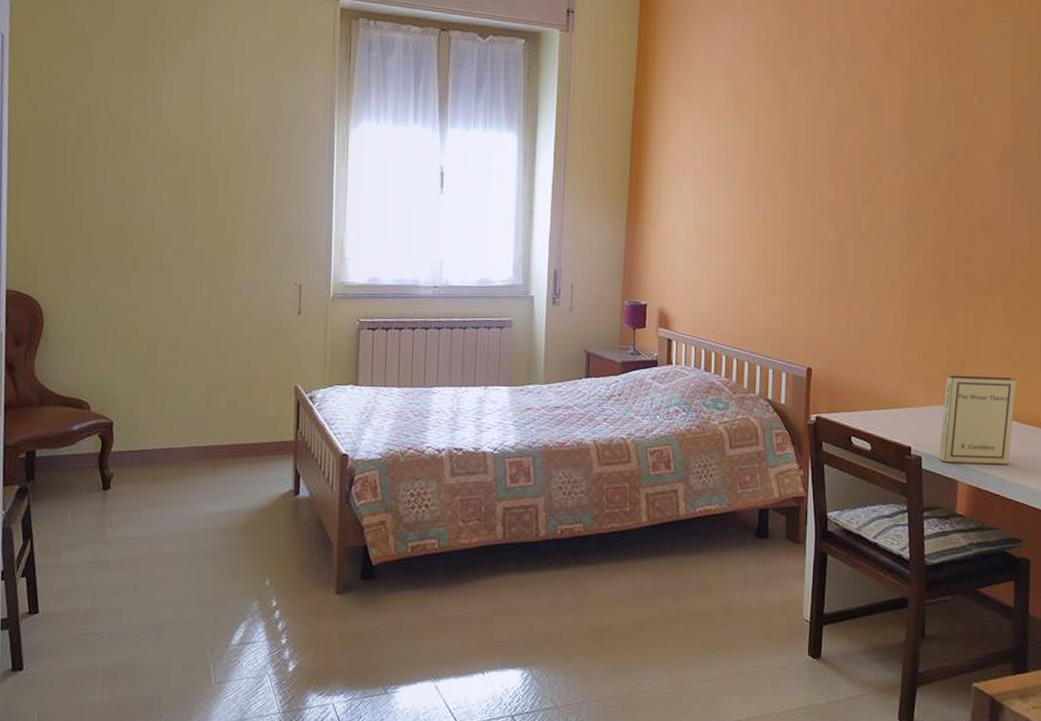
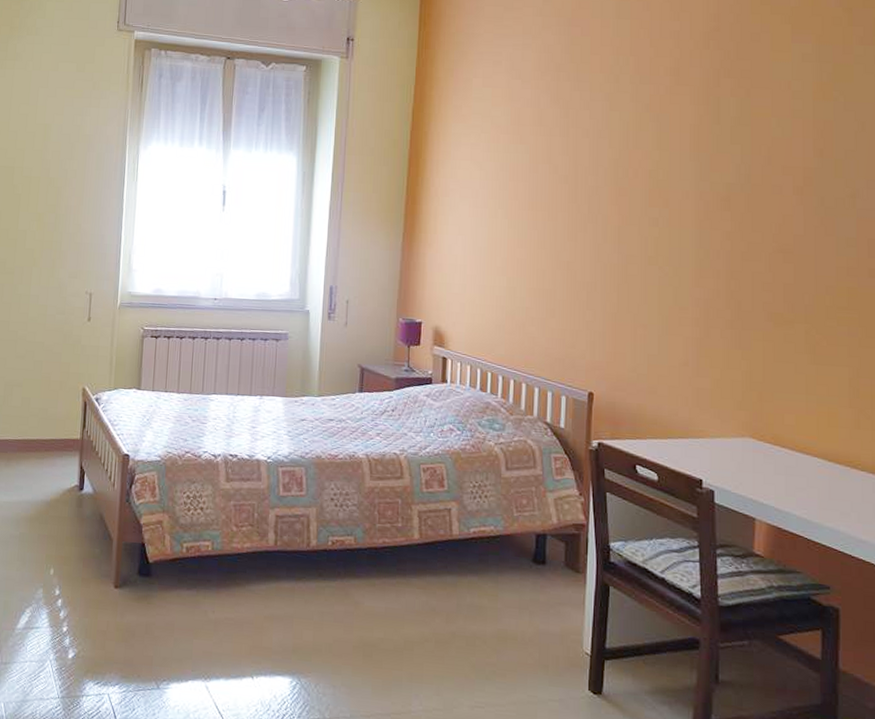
book: present [939,375,1017,464] -> none [734,406,822,504]

